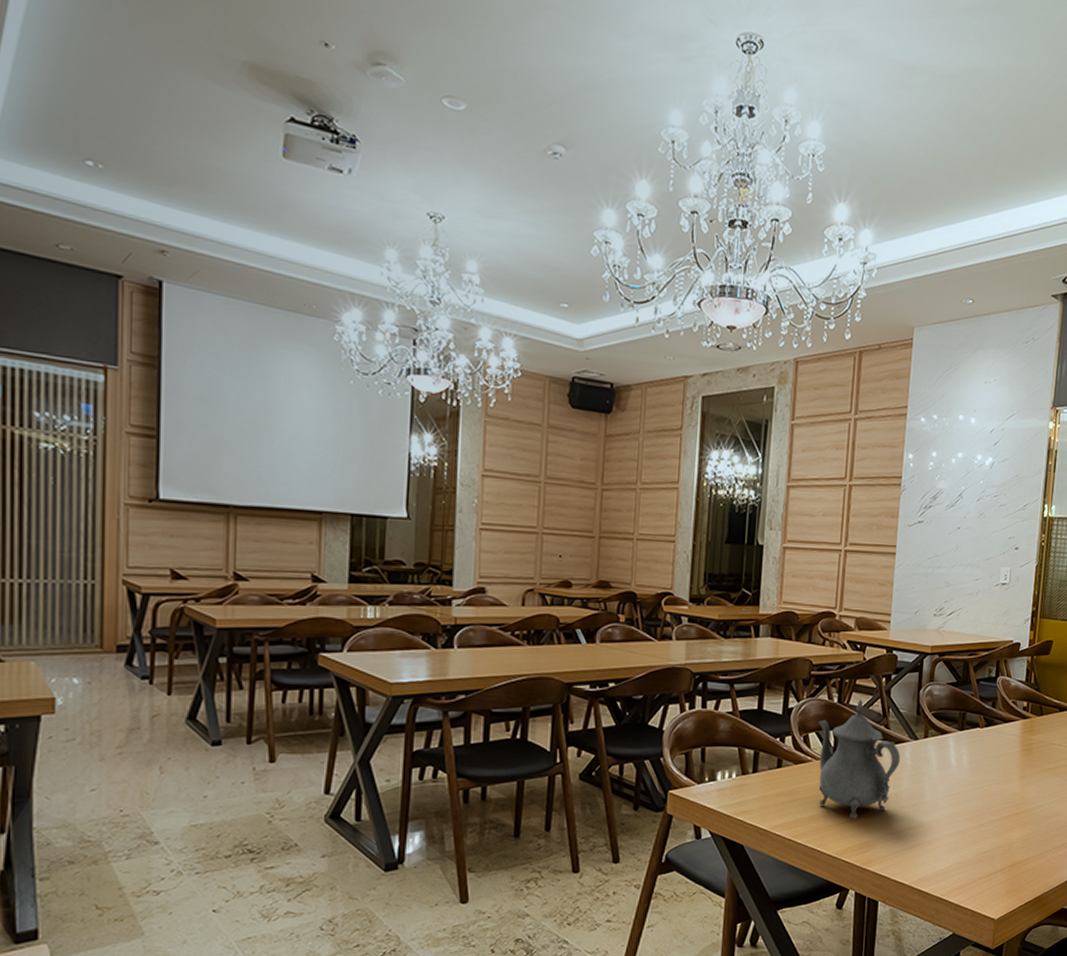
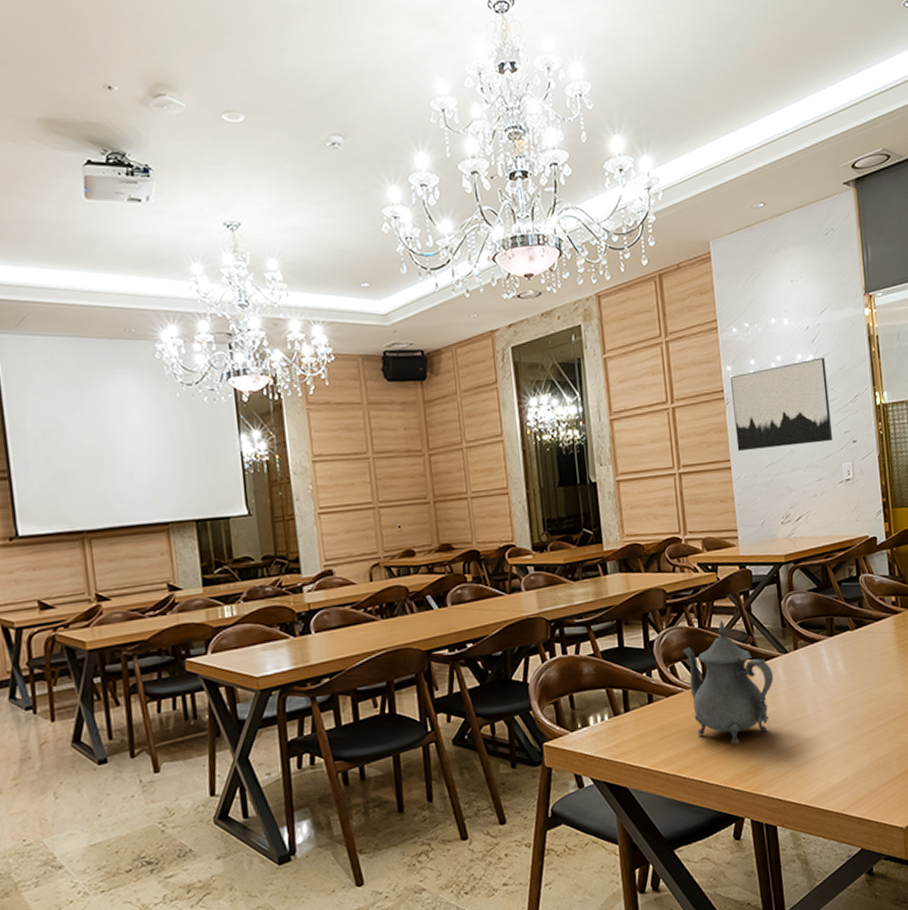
wall art: none [905,461,1004,545] -> present [731,357,832,451]

